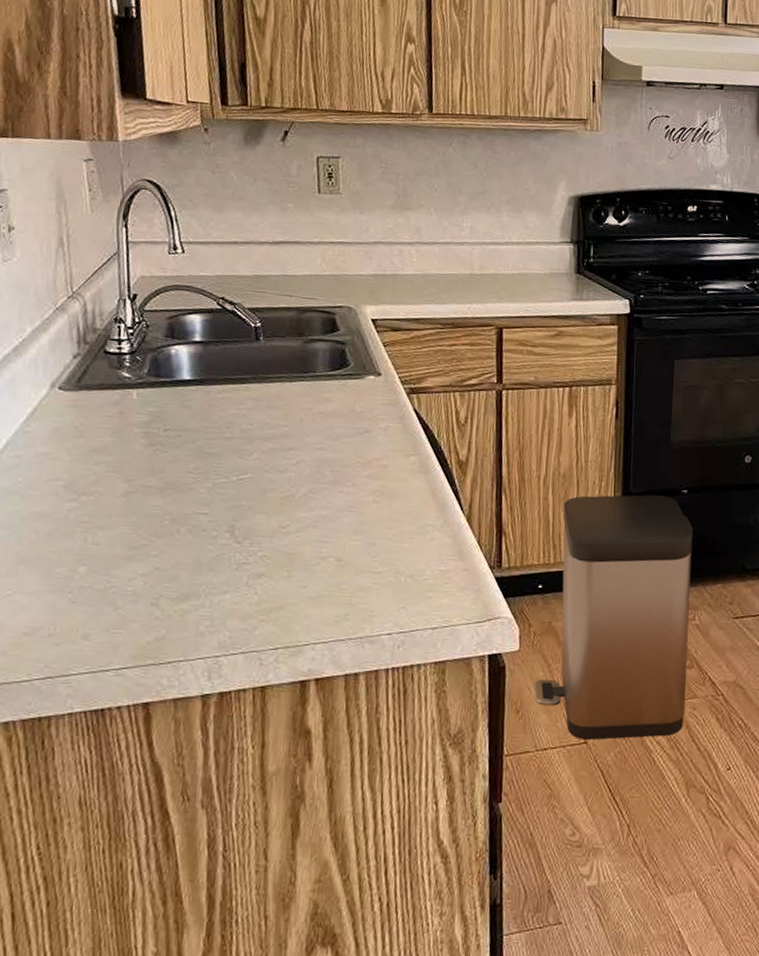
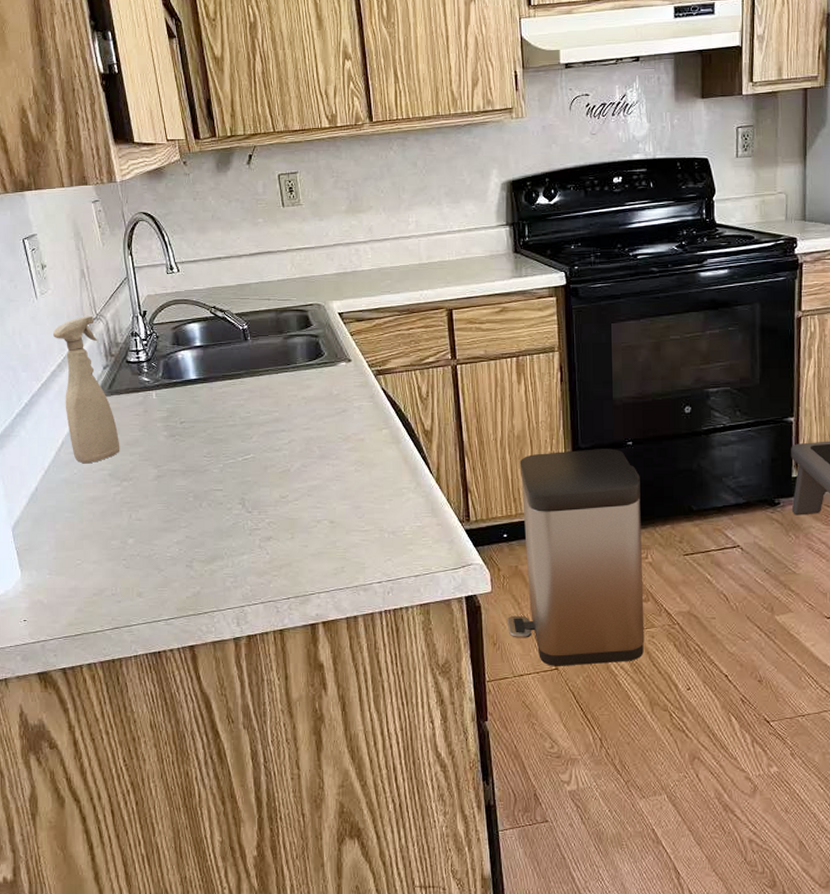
spray bottle: none [12,292,84,471] -> present [53,315,120,464]

